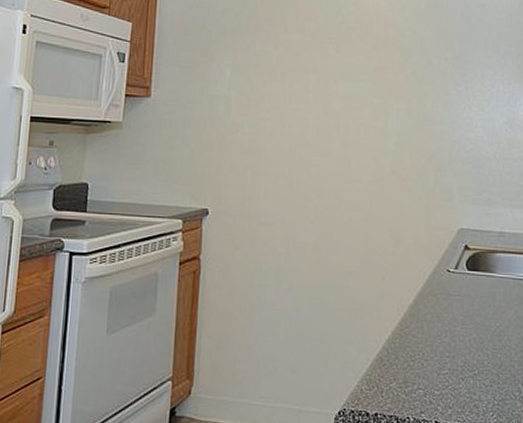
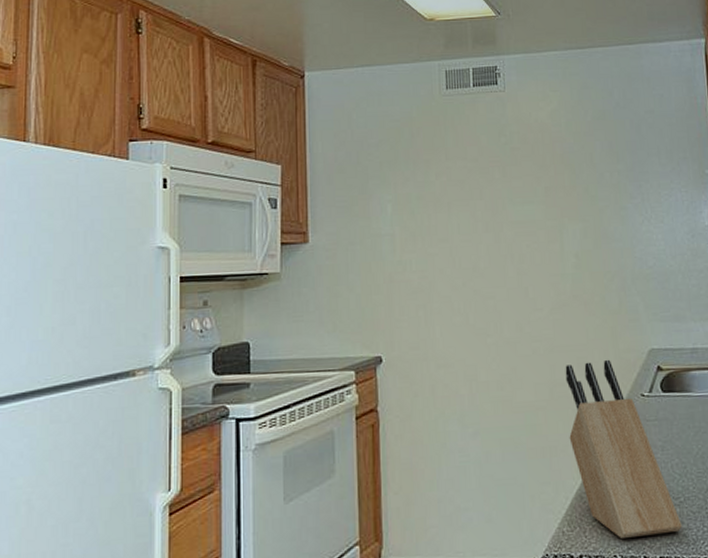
knife block: none [375,234,474,403] -> present [565,359,682,538]

